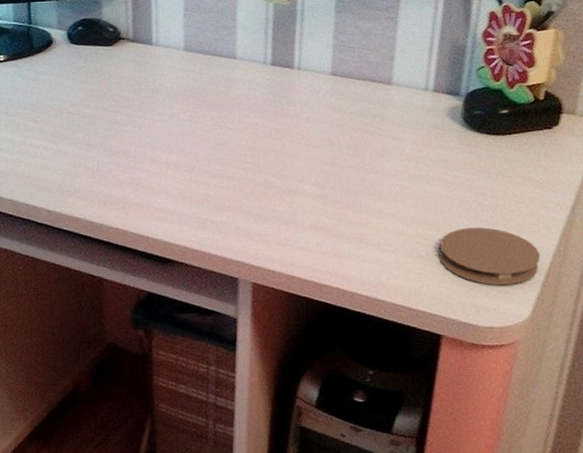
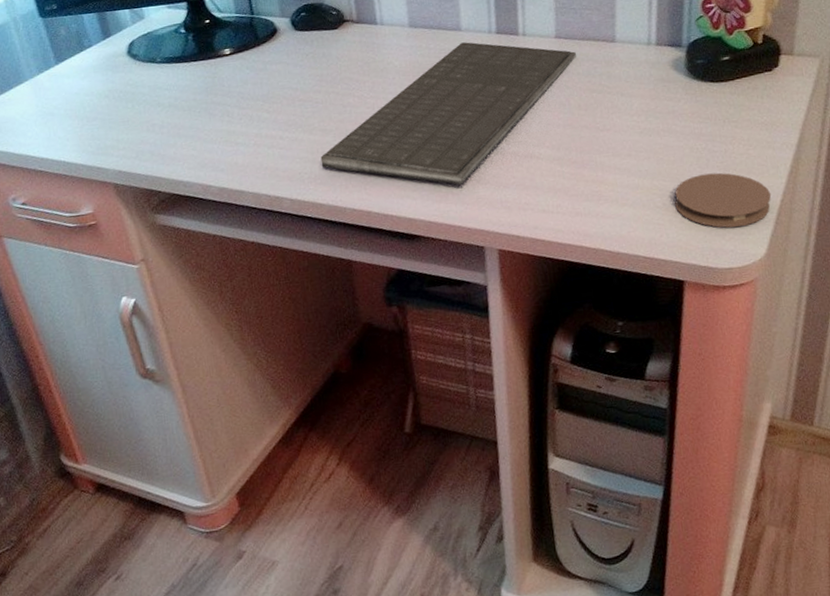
computer keyboard: none [82,71,350,213] -> present [320,42,576,185]

